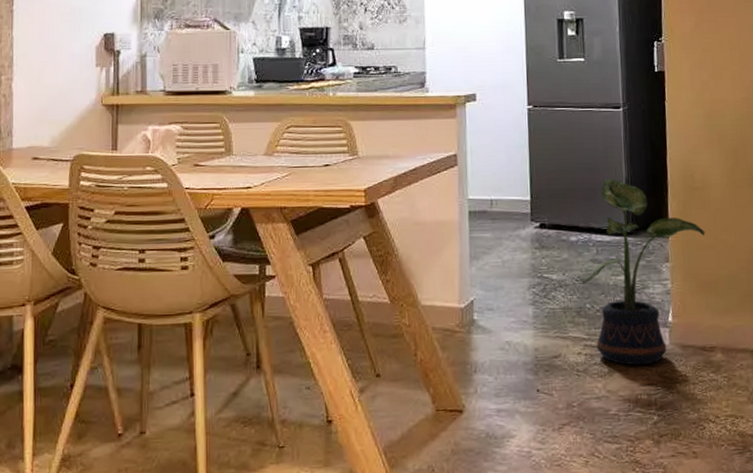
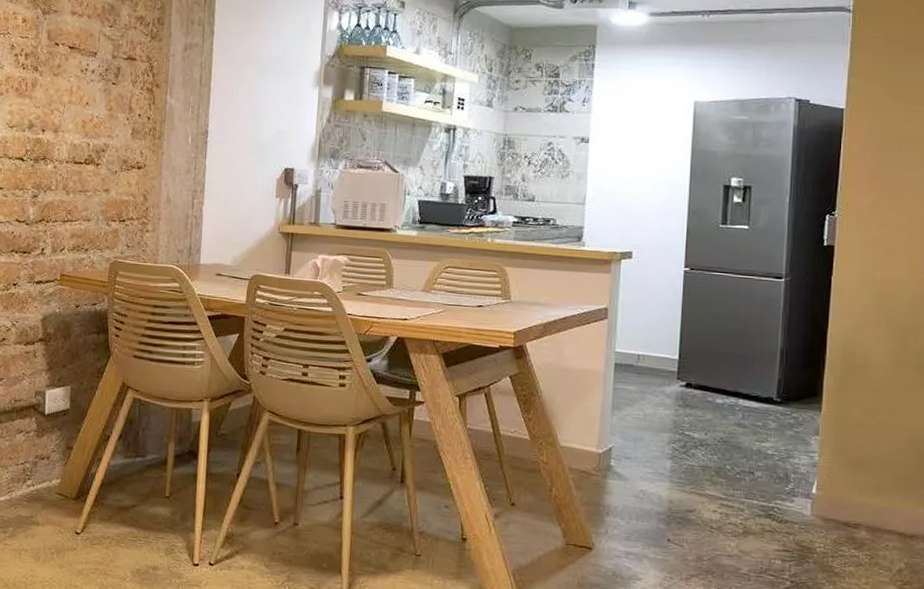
potted plant: present [581,178,705,366] -> none [723,347,862,532]

